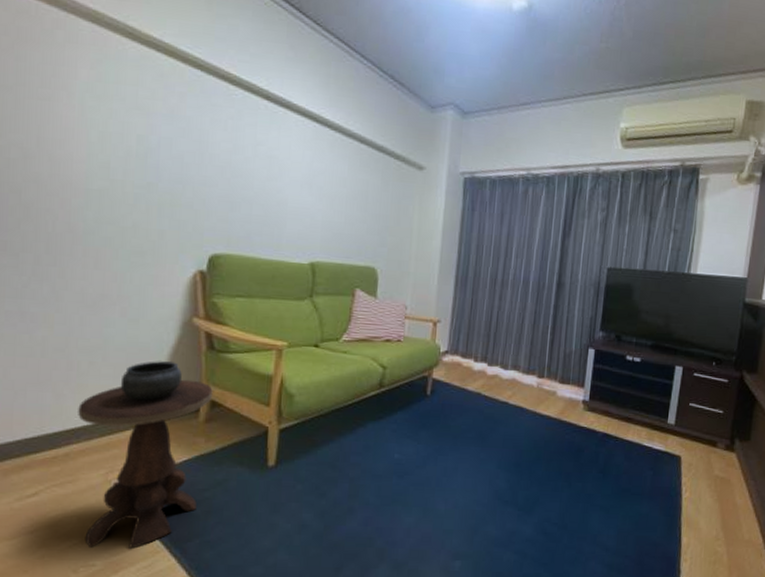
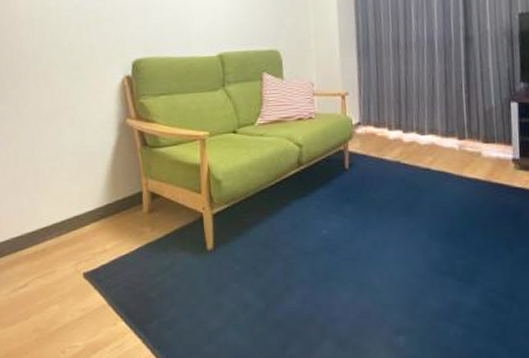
side table: present [78,361,213,549] -> none [47,161,152,331]

